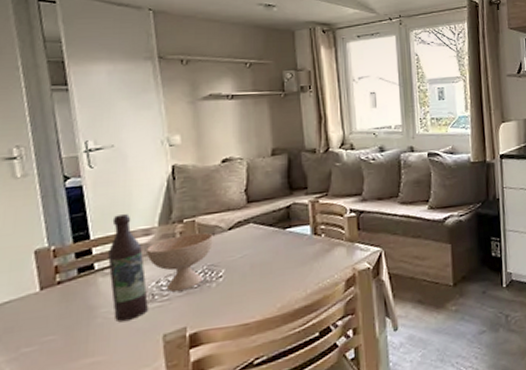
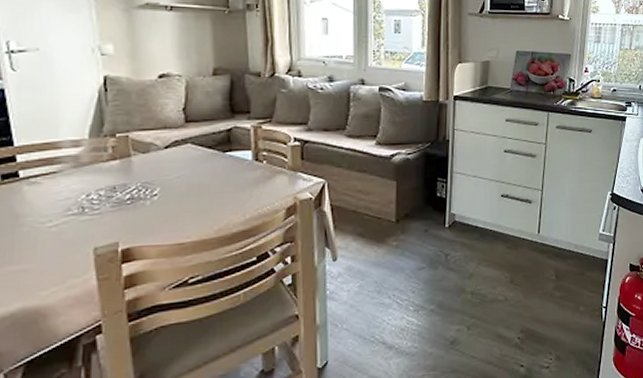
wine bottle: present [108,213,149,322] -> none [34,122,79,231]
bowl: present [145,232,215,292] -> none [74,149,149,206]

